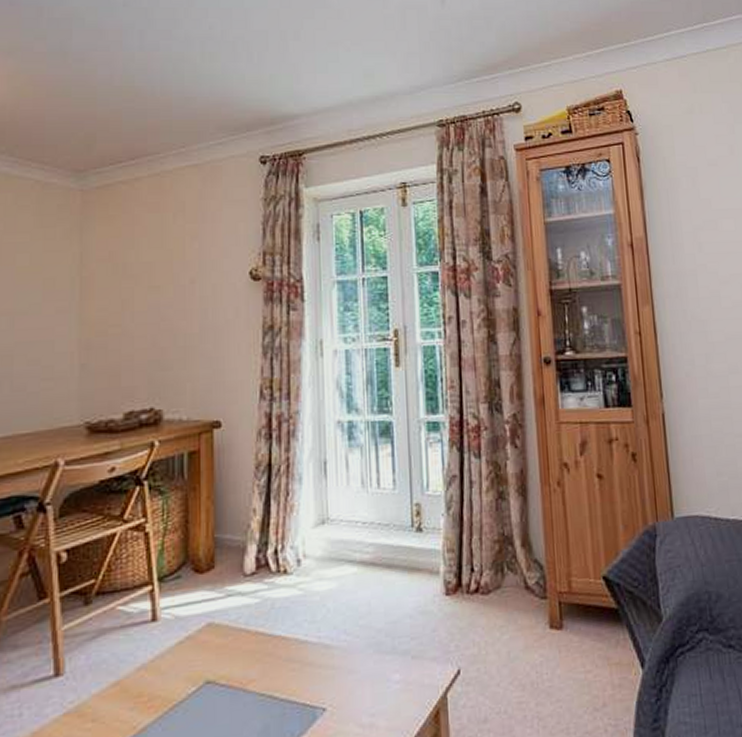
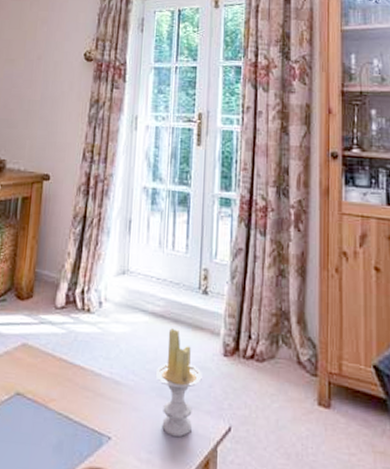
candle: none [370,575,424,692] -> present [155,328,202,437]

